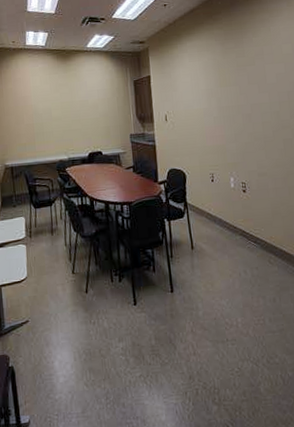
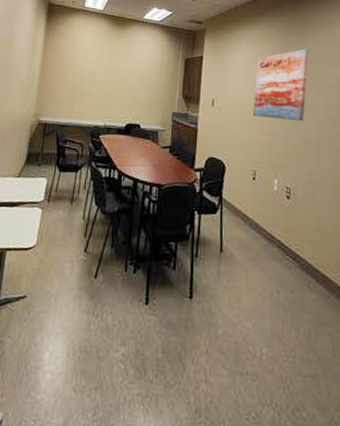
wall art: none [201,51,251,124] -> present [253,48,309,121]

